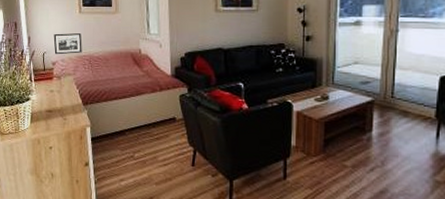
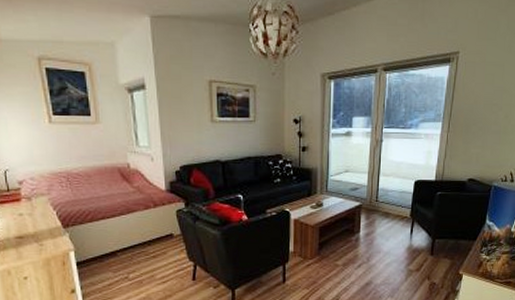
picture frame: present [53,33,82,55] -> none [17,147,57,172]

